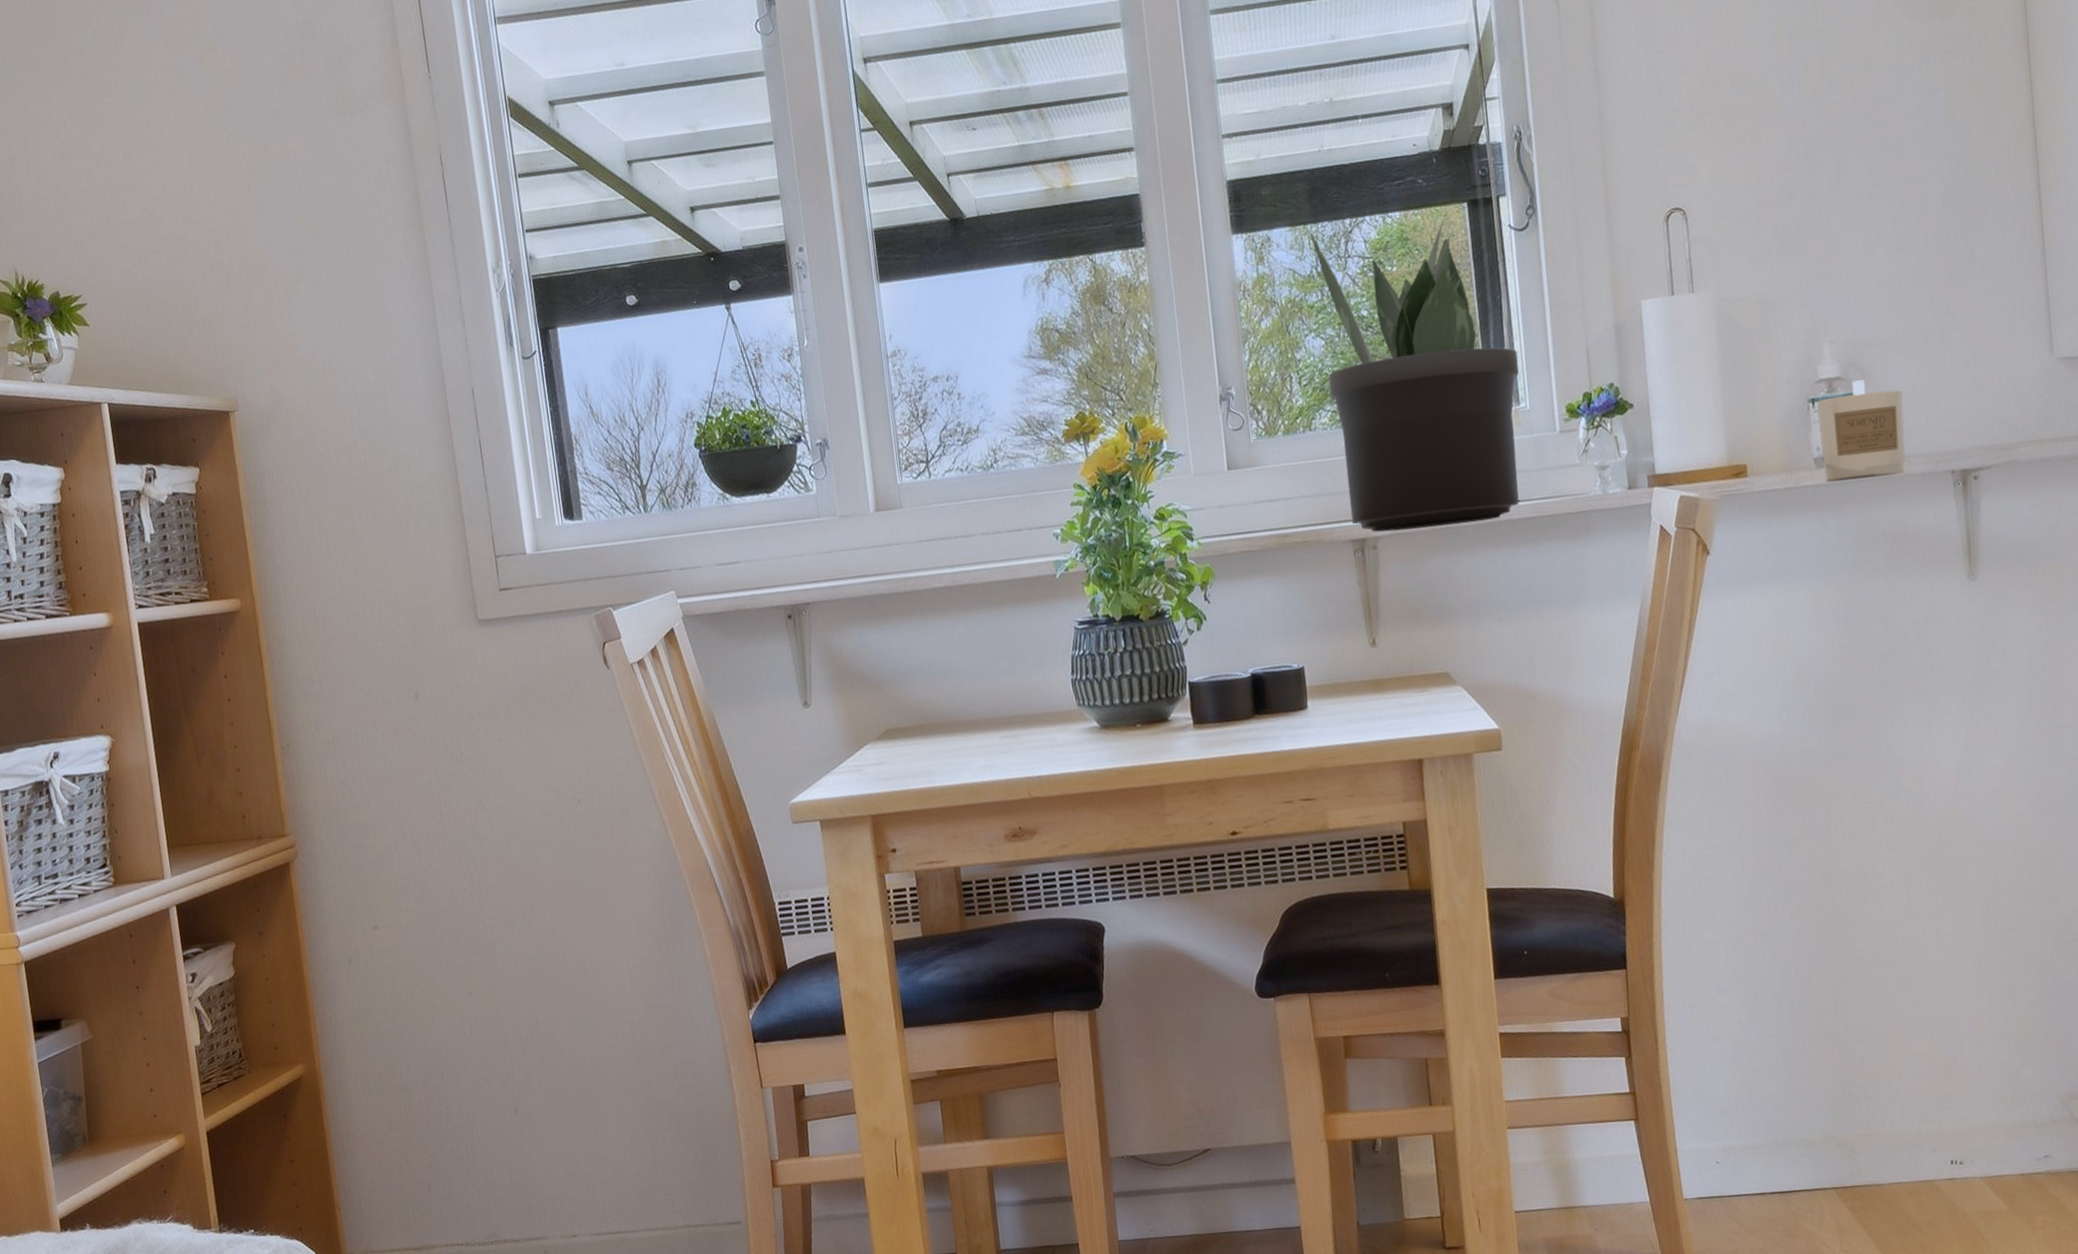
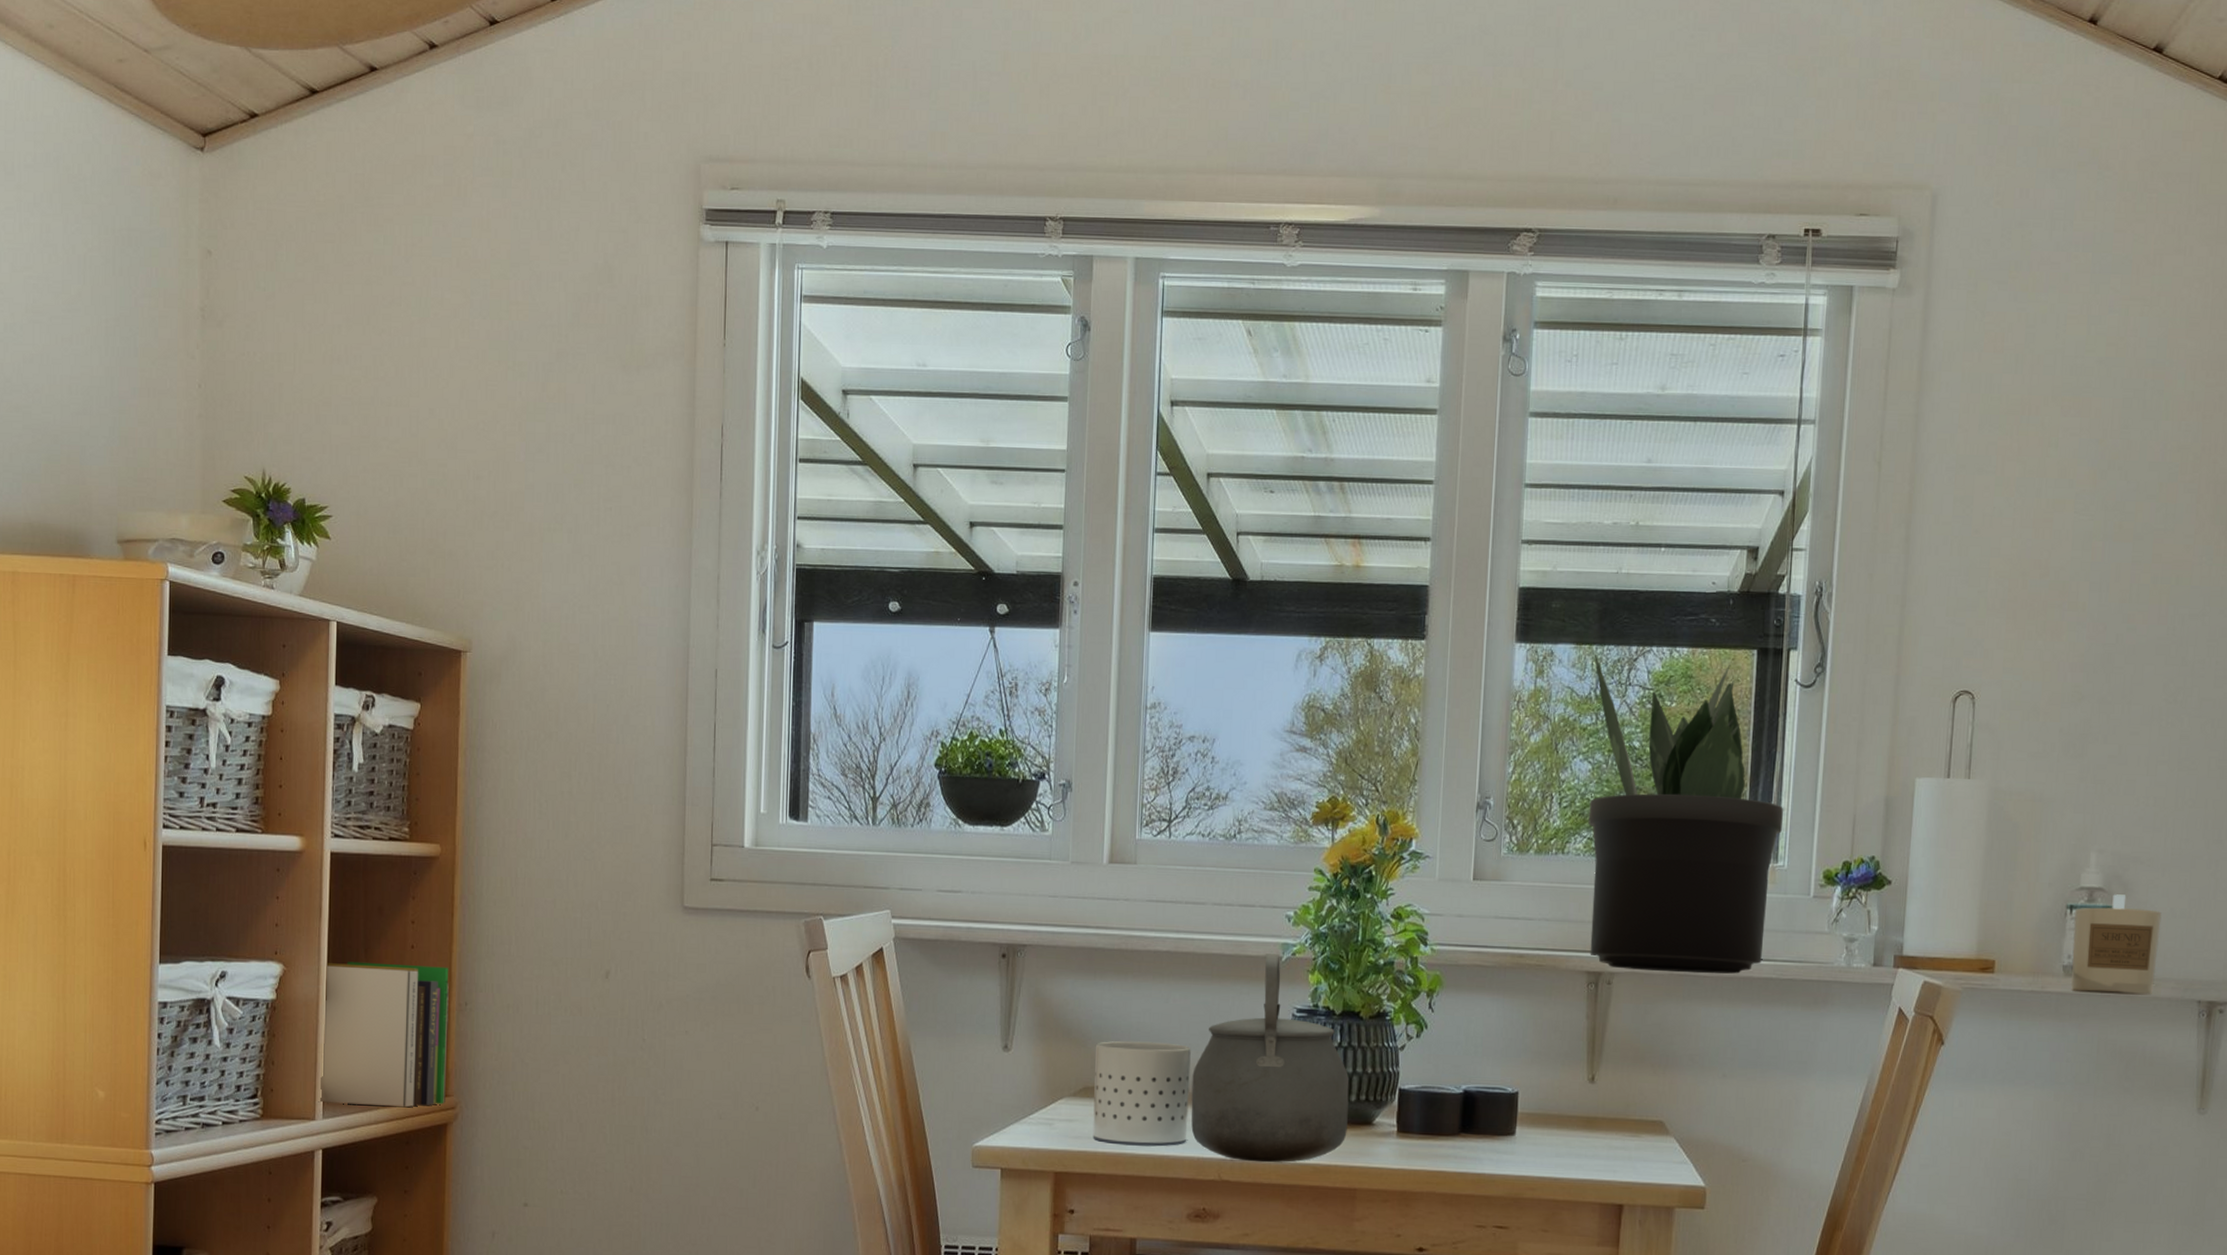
books: none [152,714,284,862] -> present [318,961,449,1108]
mug: none [890,674,993,780] -> present [1092,1041,1191,1147]
tea kettle: none [988,572,1146,776] -> present [1191,954,1349,1162]

